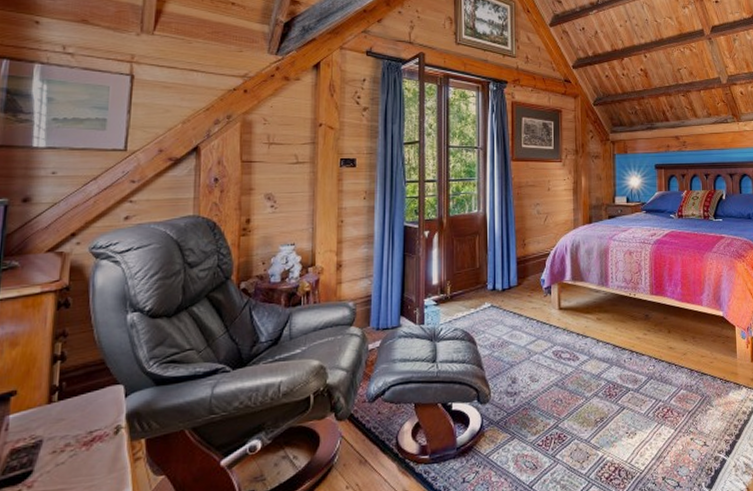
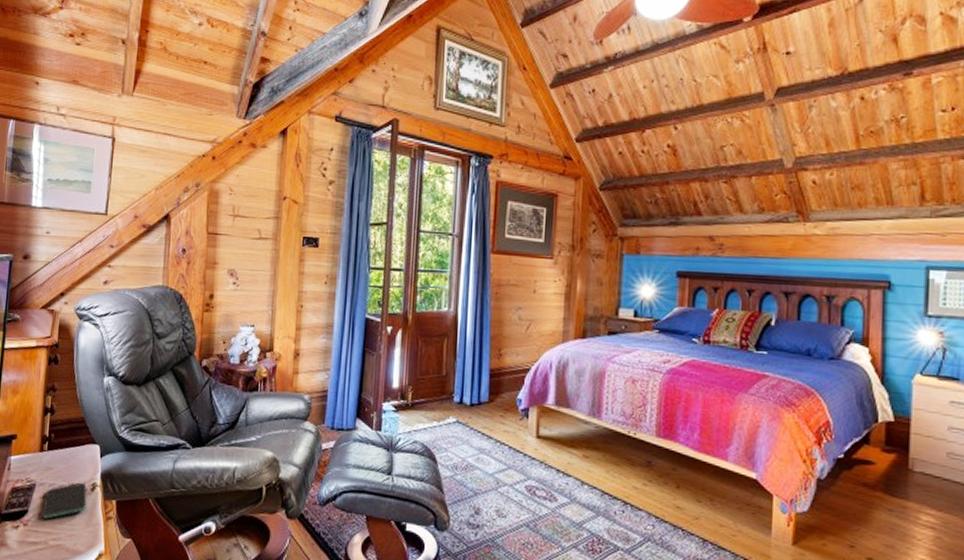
smartphone: none [52,427,109,476] -> present [42,482,87,519]

